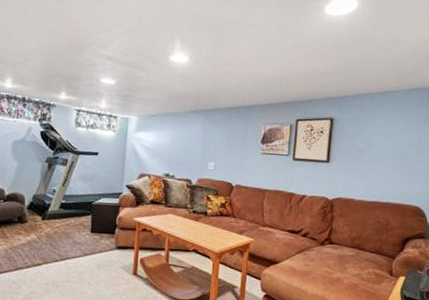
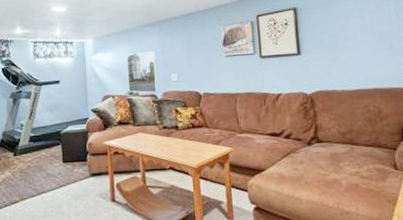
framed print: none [165,136,197,178] -> present [127,50,158,93]

